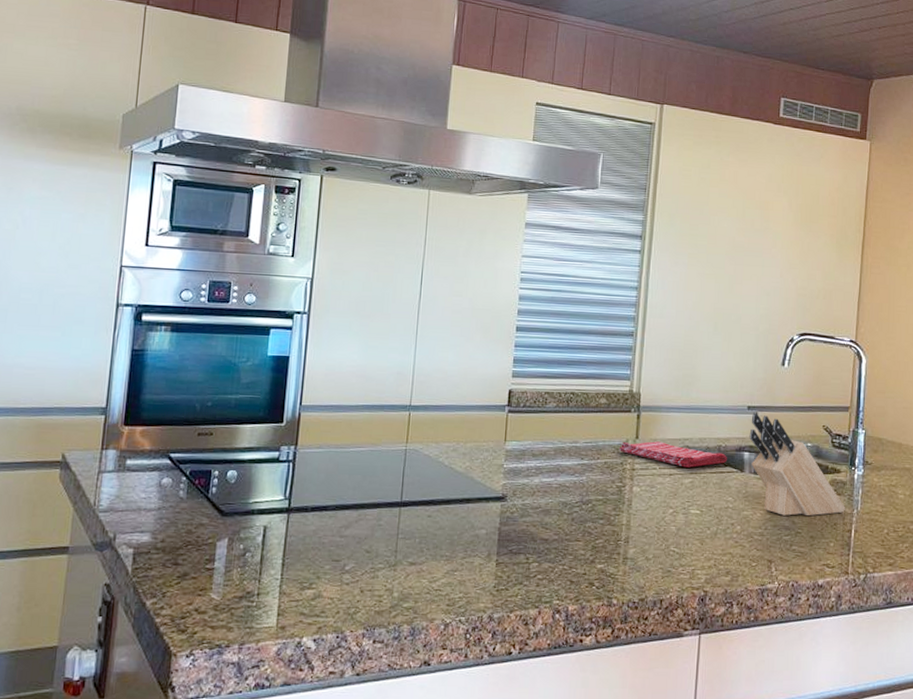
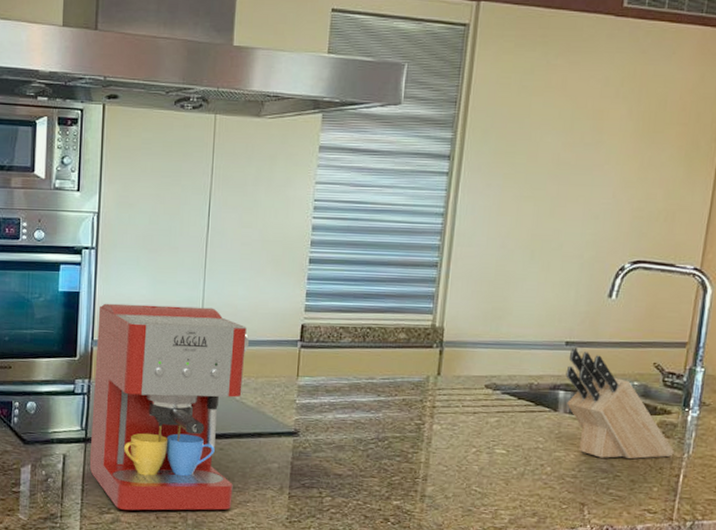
coffee maker: none [291,368,458,584] -> present [89,303,249,511]
dish towel: present [618,441,727,468] -> none [418,378,539,406]

